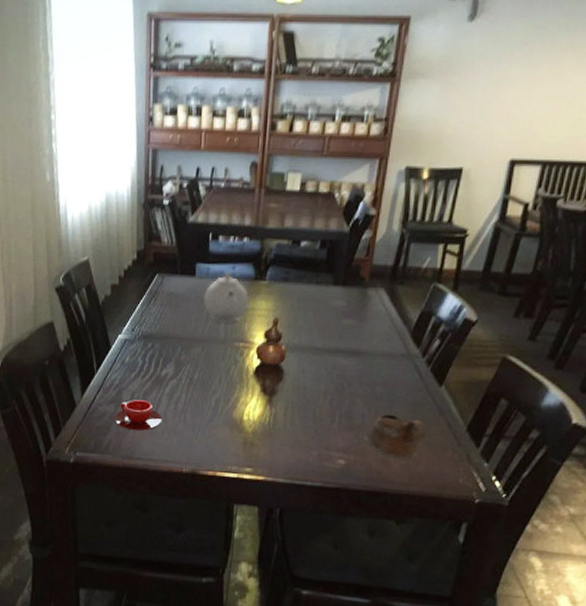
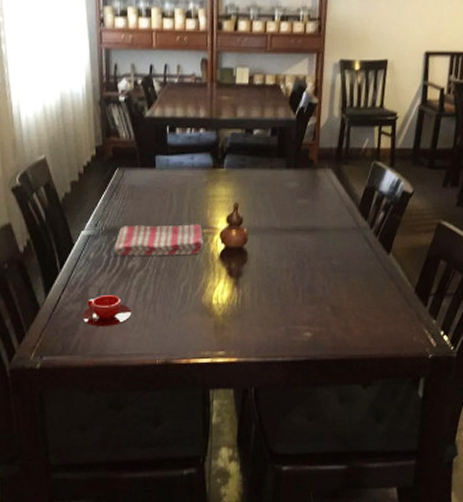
dish towel: none [148,332,239,368] -> present [114,224,204,256]
teapot: present [203,272,250,323] -> none [165,163,210,211]
cup: present [369,413,426,459] -> none [331,284,380,325]

